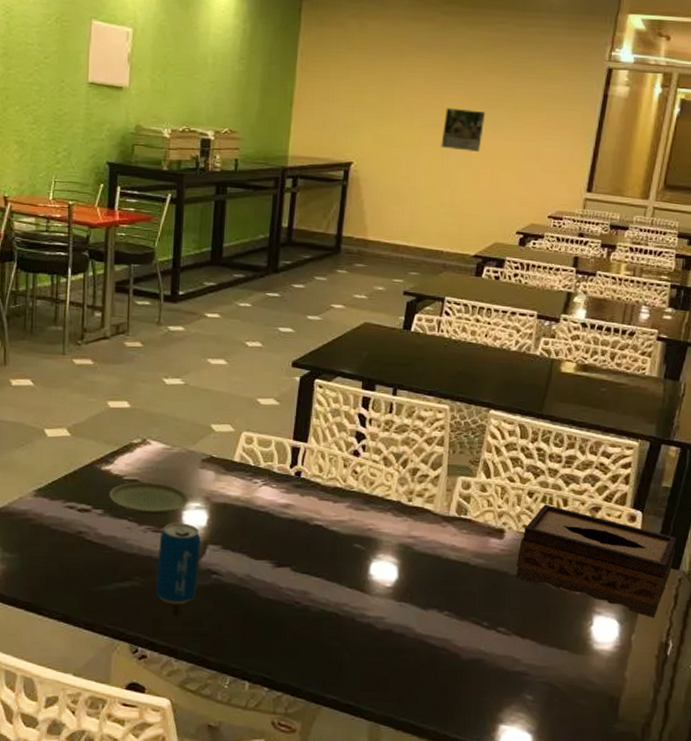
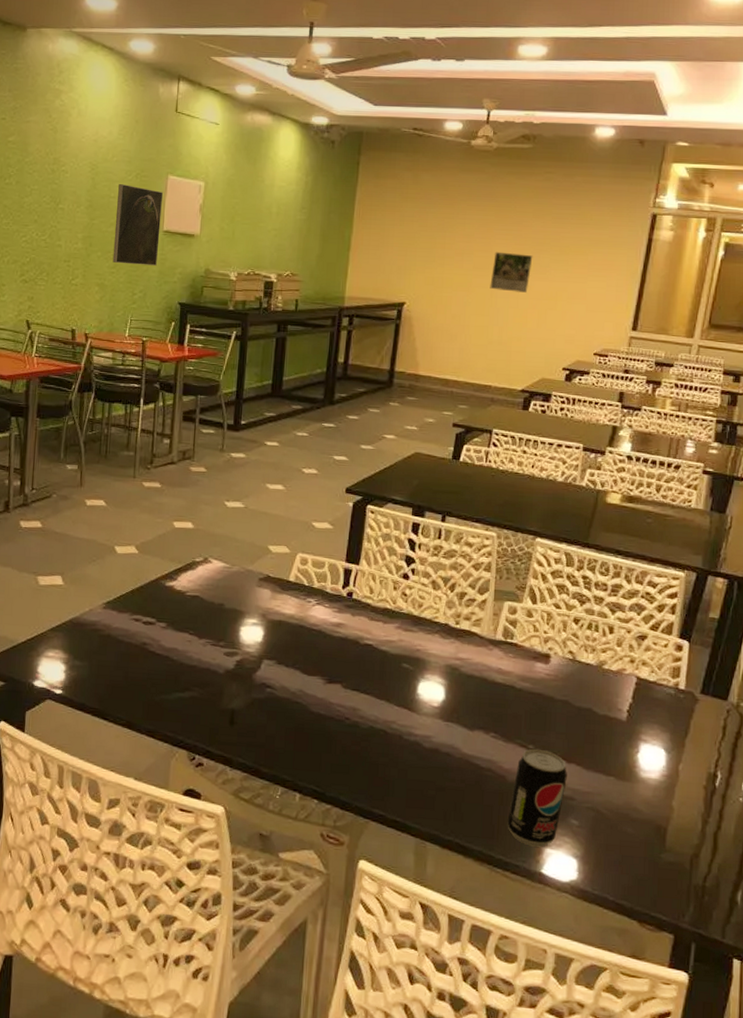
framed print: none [32,30,87,121] -> present [112,184,164,266]
plate: present [109,481,190,516] -> none [172,597,247,630]
beverage can: present [156,522,201,605] -> none [213,637,257,716]
beverage can: none [461,625,522,724] -> present [507,748,567,847]
tissue box: present [515,504,677,617] -> none [561,631,724,748]

